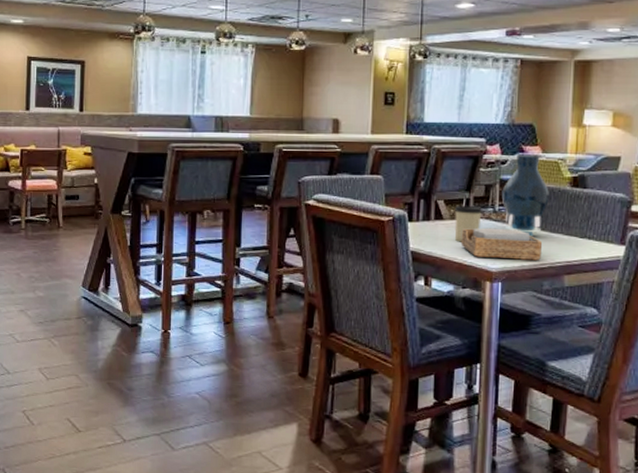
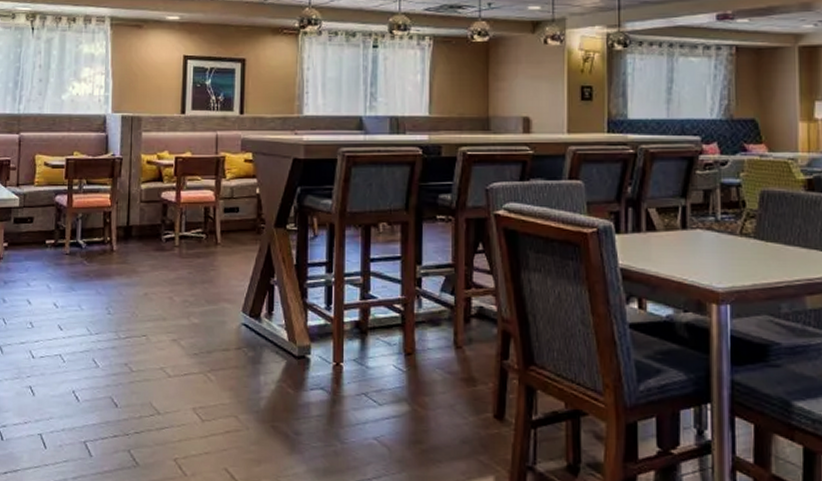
cup: present [454,205,482,242] -> none [668,213,702,257]
napkin holder: present [461,227,543,260] -> none [678,240,777,278]
vase: present [501,154,549,237] -> none [723,154,780,250]

